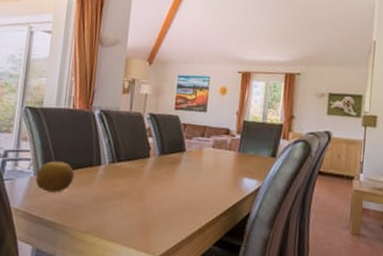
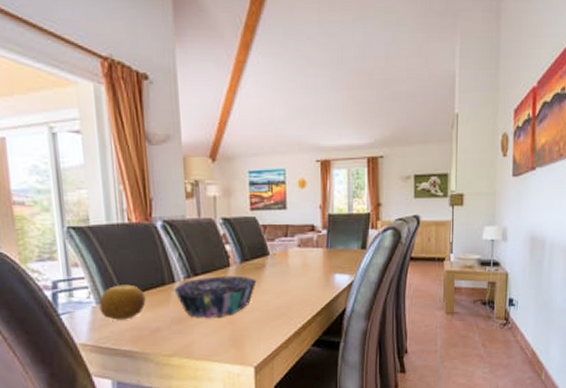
decorative bowl: none [98,164,171,204] -> present [173,275,257,318]

